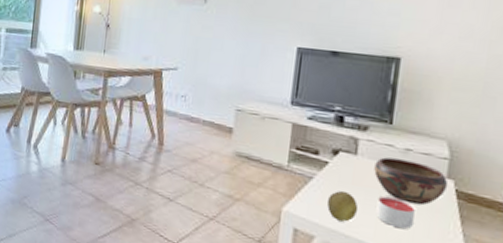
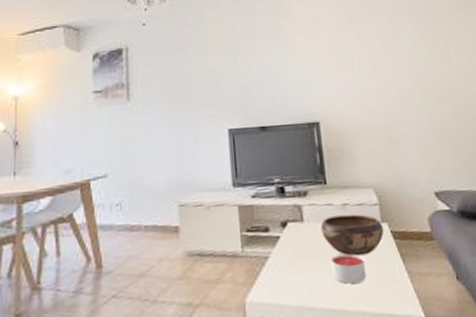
fruit: present [327,190,359,222] -> none [287,261,317,295]

